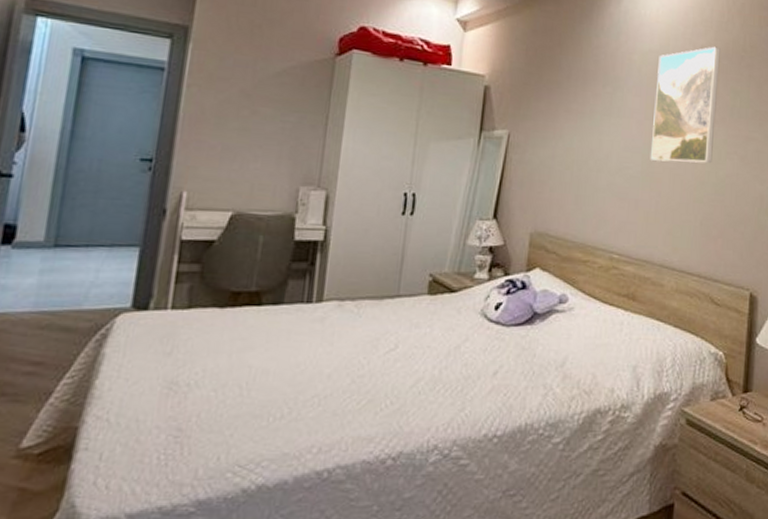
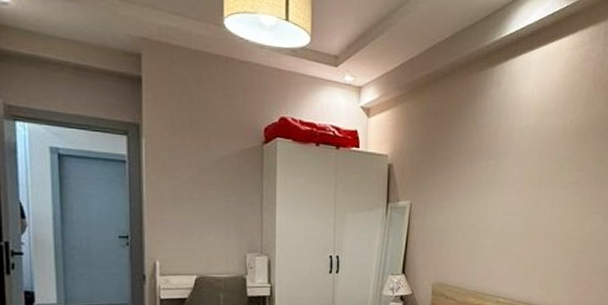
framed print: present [650,46,720,164] -> none [528,120,587,222]

